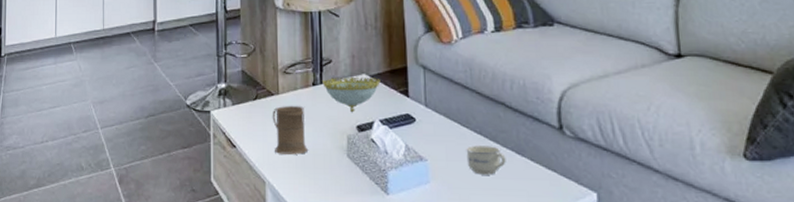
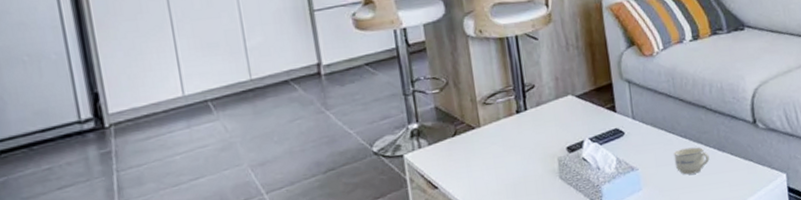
mug: present [272,106,309,155] -> none [475,136,519,188]
decorative bowl: present [322,76,381,113] -> none [526,97,587,135]

